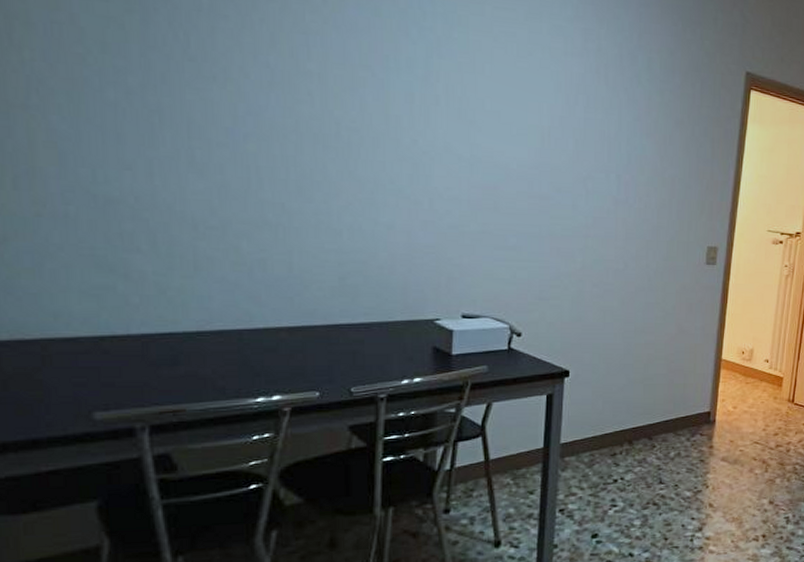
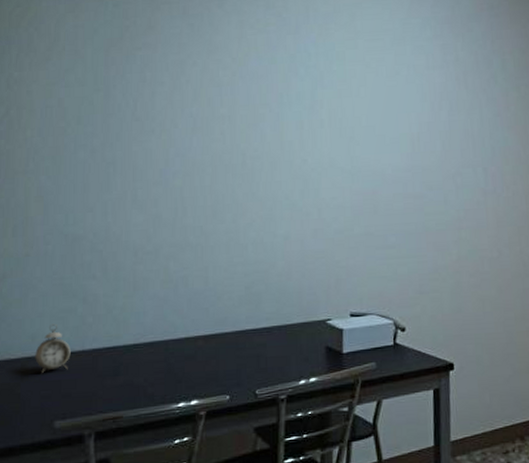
alarm clock: none [60,301,111,357] -> present [35,323,71,373]

